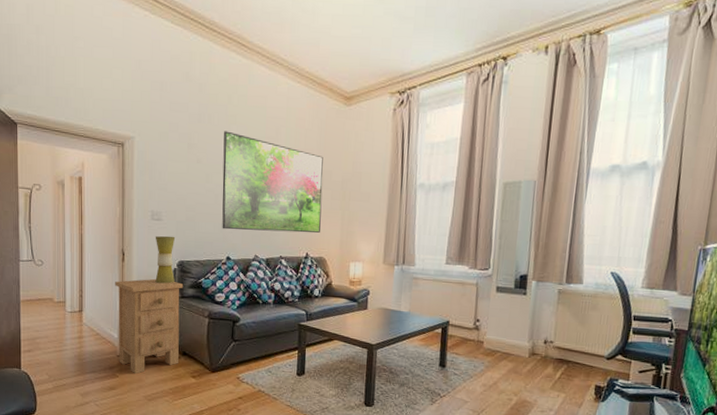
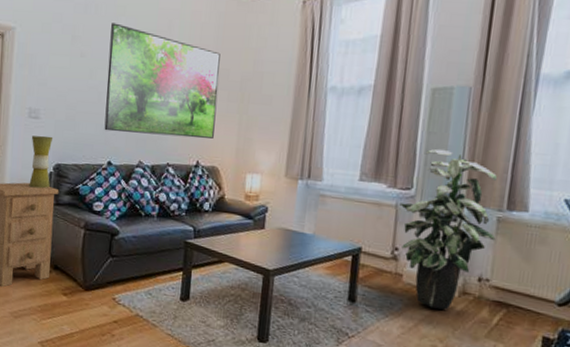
indoor plant: none [480,234,557,369] -> present [400,149,497,310]

